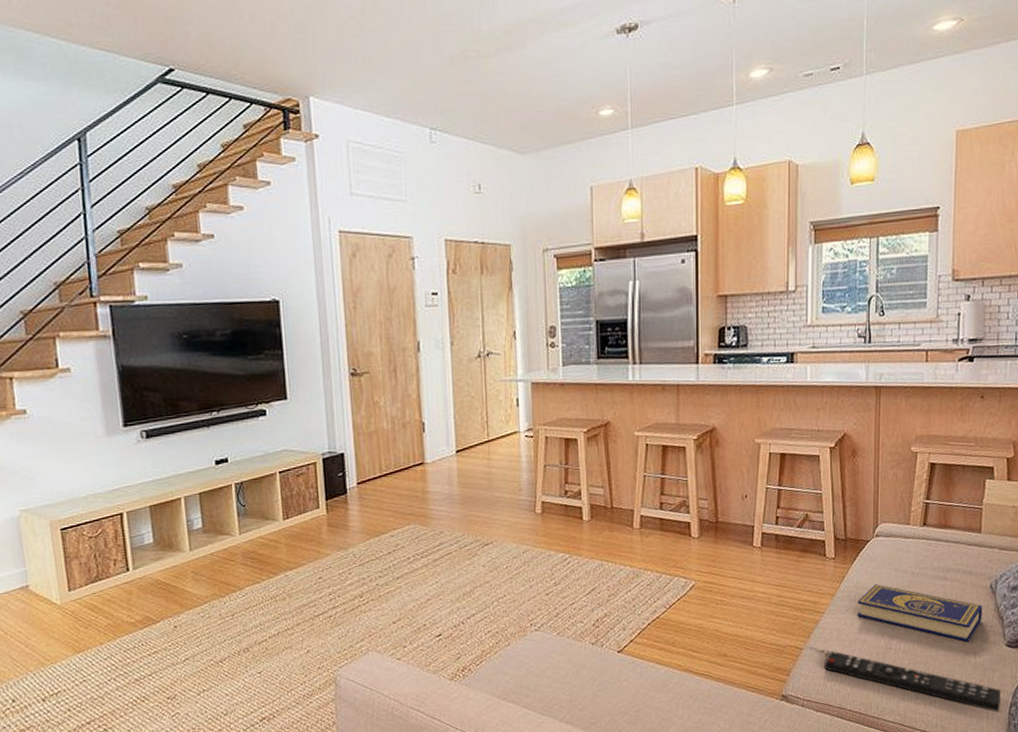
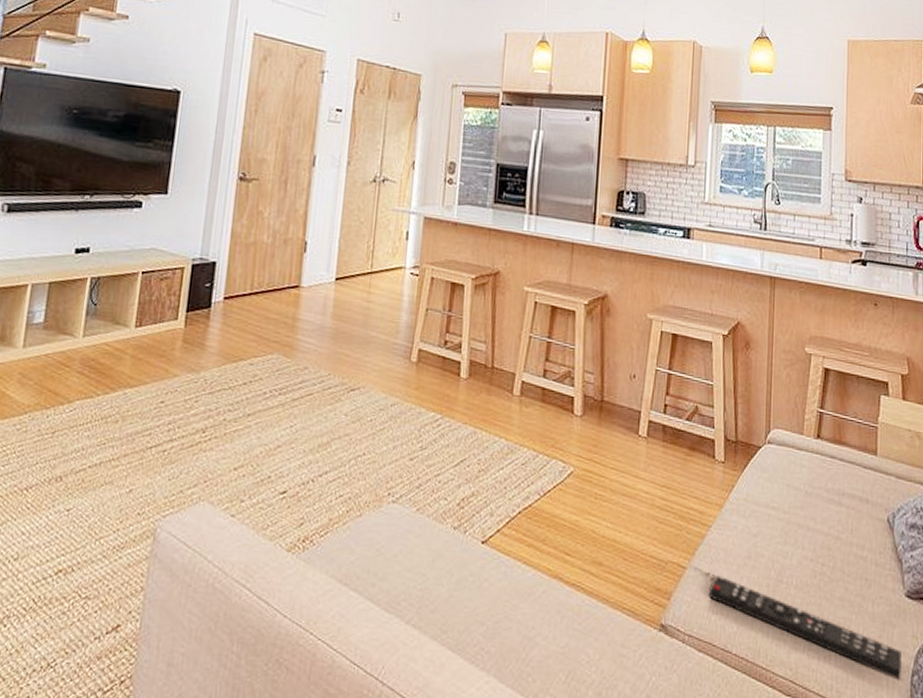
book: present [857,584,983,643] -> none [746,500,880,586]

